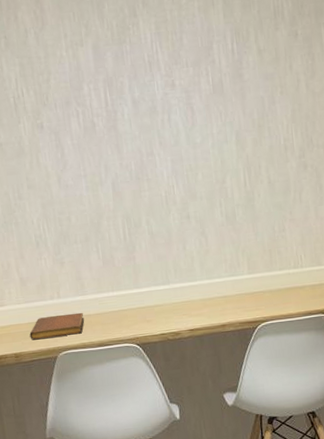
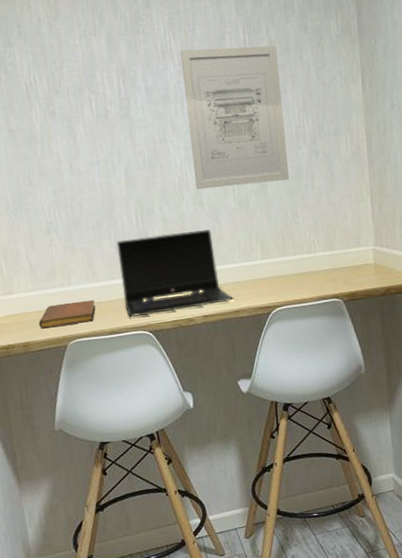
laptop computer: none [104,243,219,331] -> present [116,229,233,318]
wall art: none [167,54,277,204] -> present [180,45,289,190]

